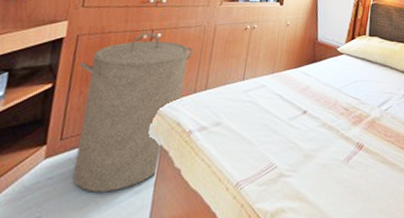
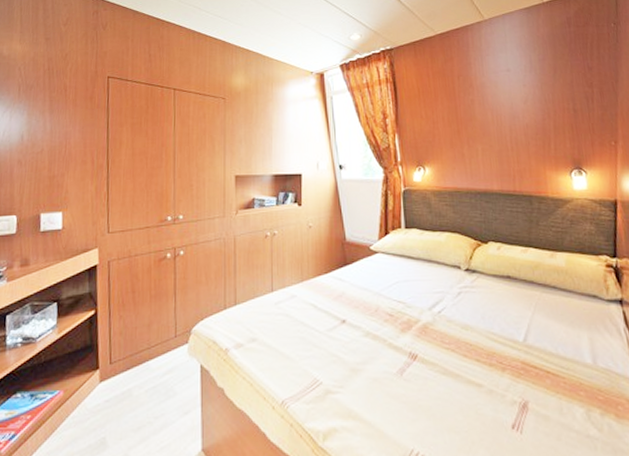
laundry hamper: present [73,32,194,192] -> none [115,251,217,414]

